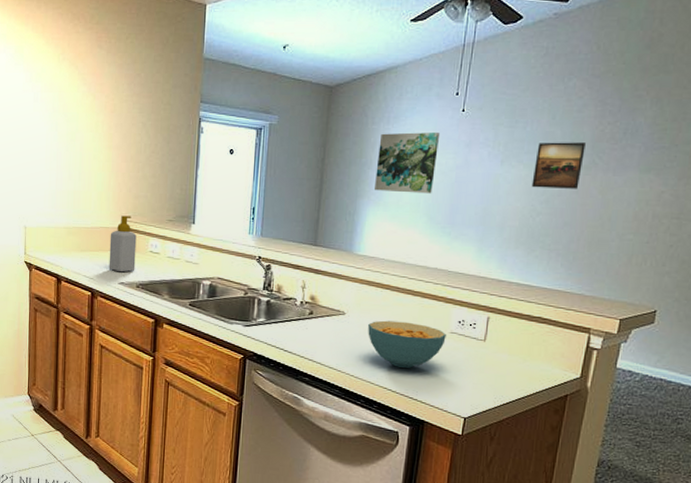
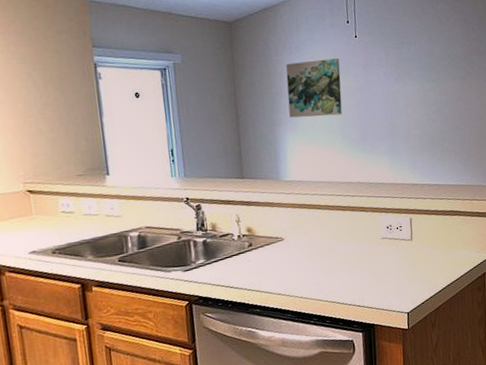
soap bottle: present [109,215,137,273] -> none [8,177,47,241]
cereal bowl: present [368,320,446,368] -> none [307,236,379,280]
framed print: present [531,142,586,189] -> none [423,56,461,99]

